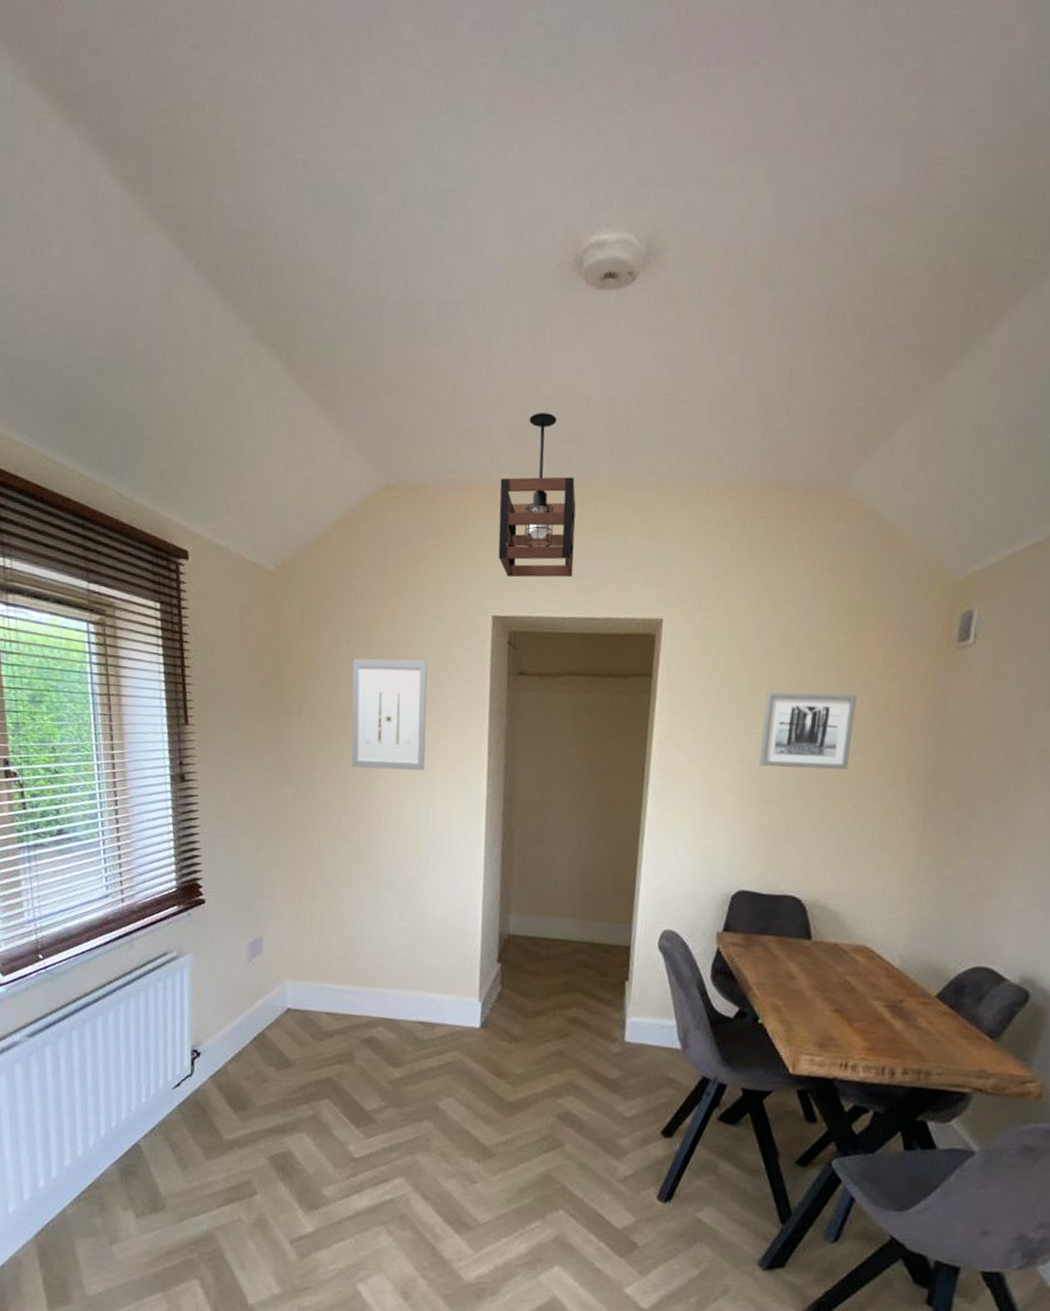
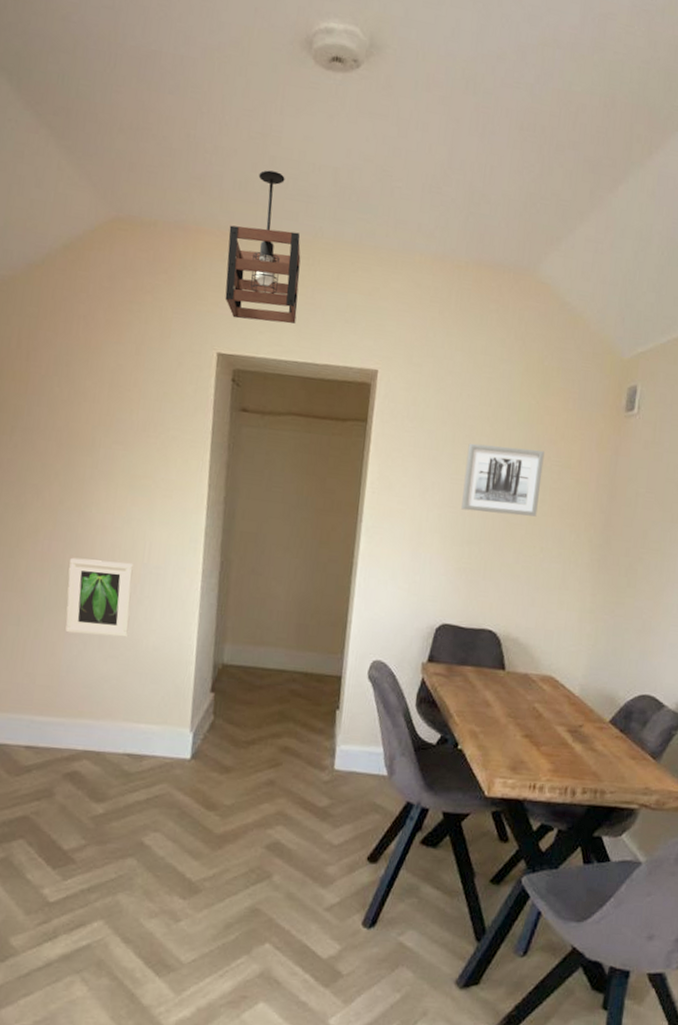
wall art: present [351,658,428,771] -> none [66,382,150,499]
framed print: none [357,832,418,909] -> present [65,557,134,638]

